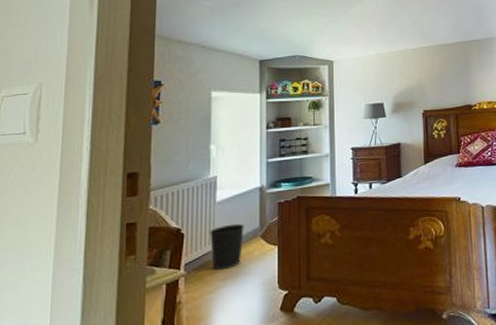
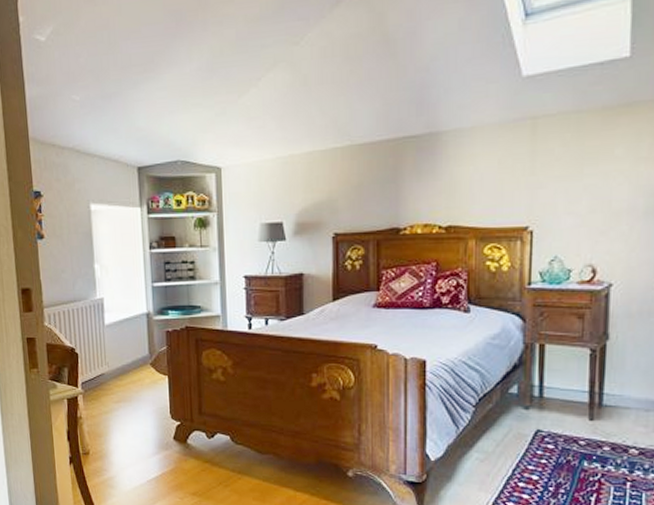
wastebasket: present [210,223,244,271] -> none [102,348,134,393]

